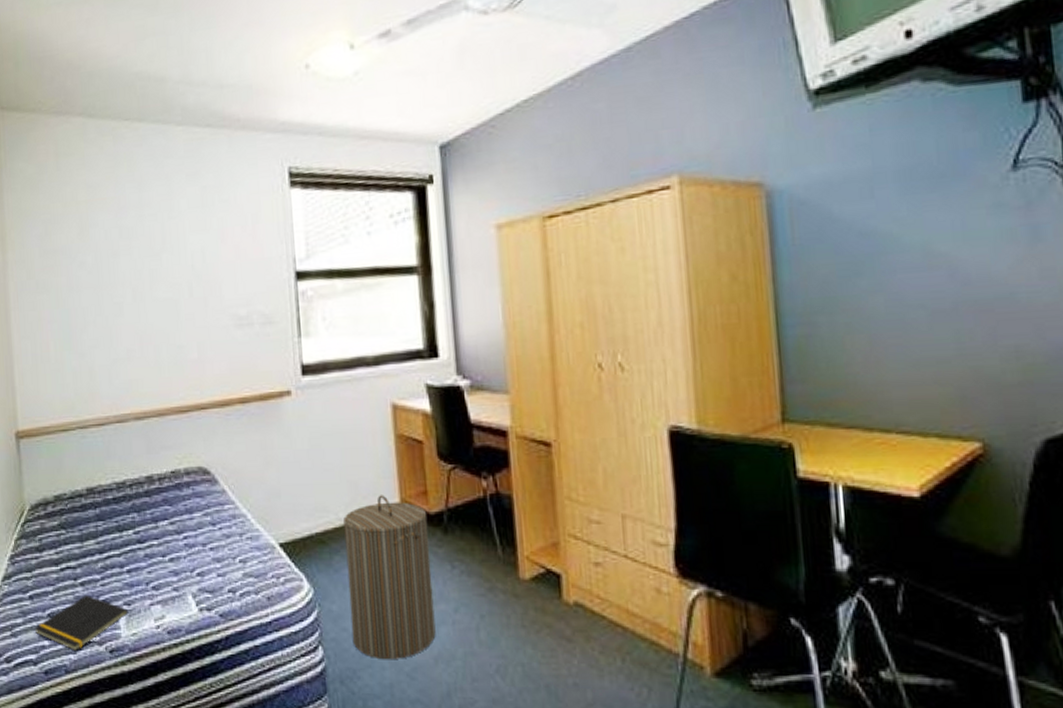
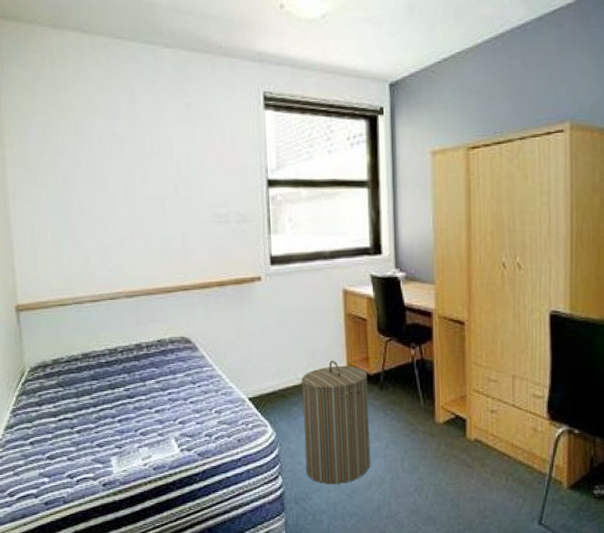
notepad: present [34,594,129,652] -> none [35,440,120,486]

